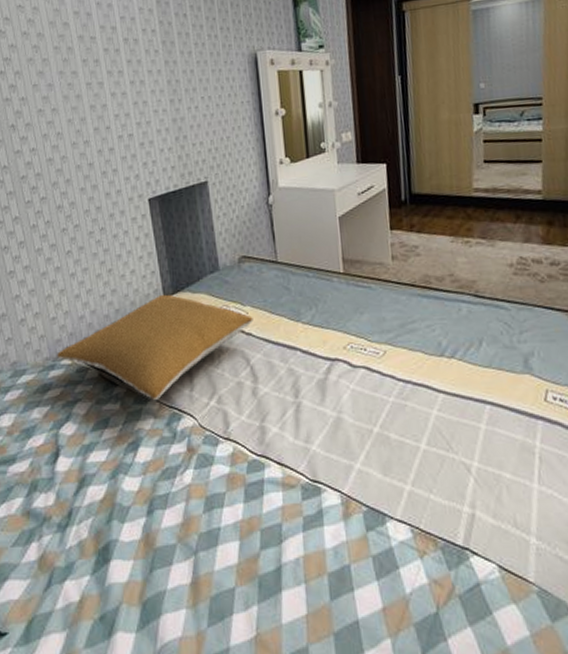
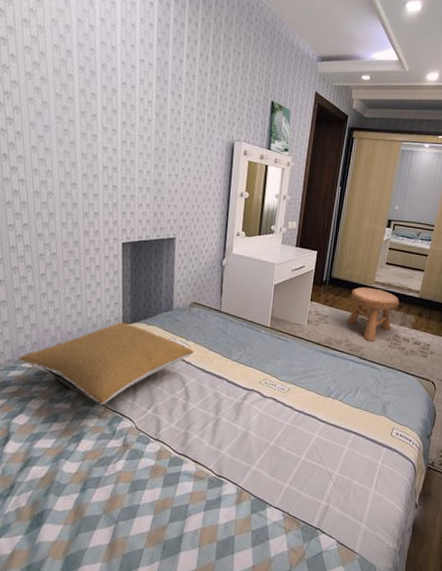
stool: none [444,197,516,271] -> present [347,287,400,341]

